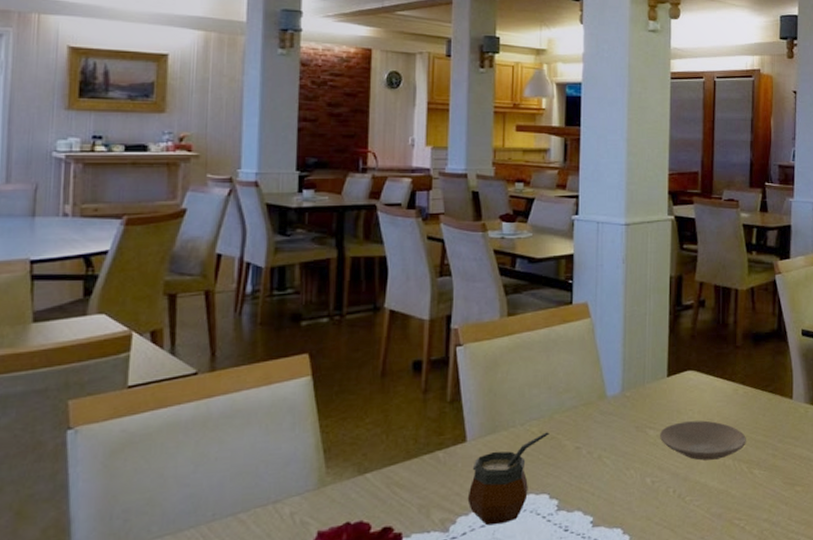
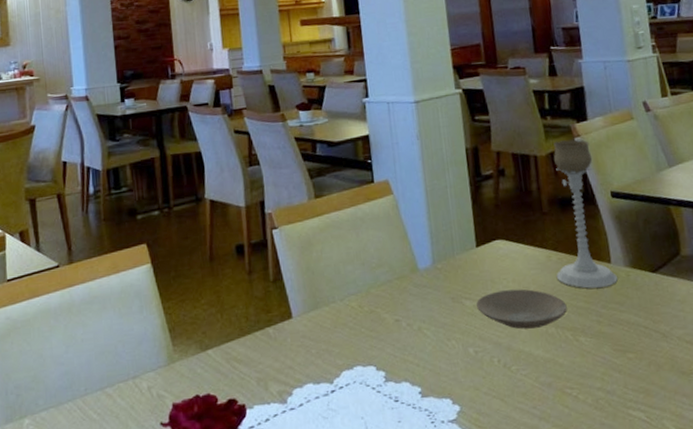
gourd: present [467,432,549,526] -> none [300,306,368,397]
candle holder: none [740,276,796,423] -> present [553,139,618,289]

